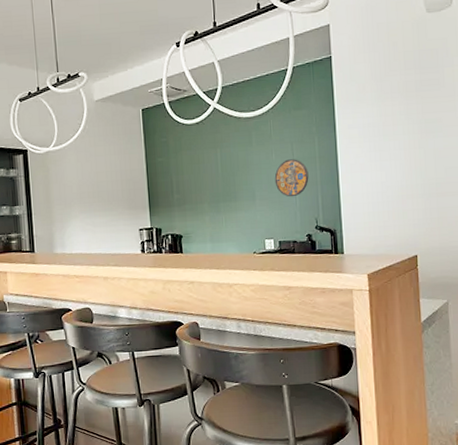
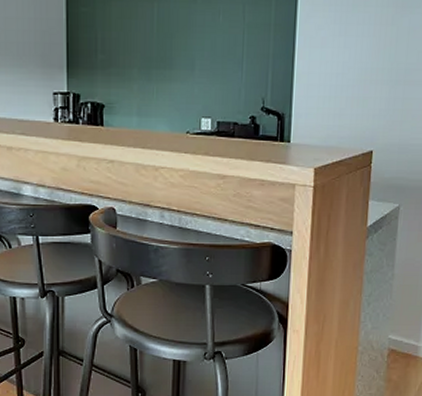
manhole cover: present [274,159,309,197] -> none [219,24,260,70]

